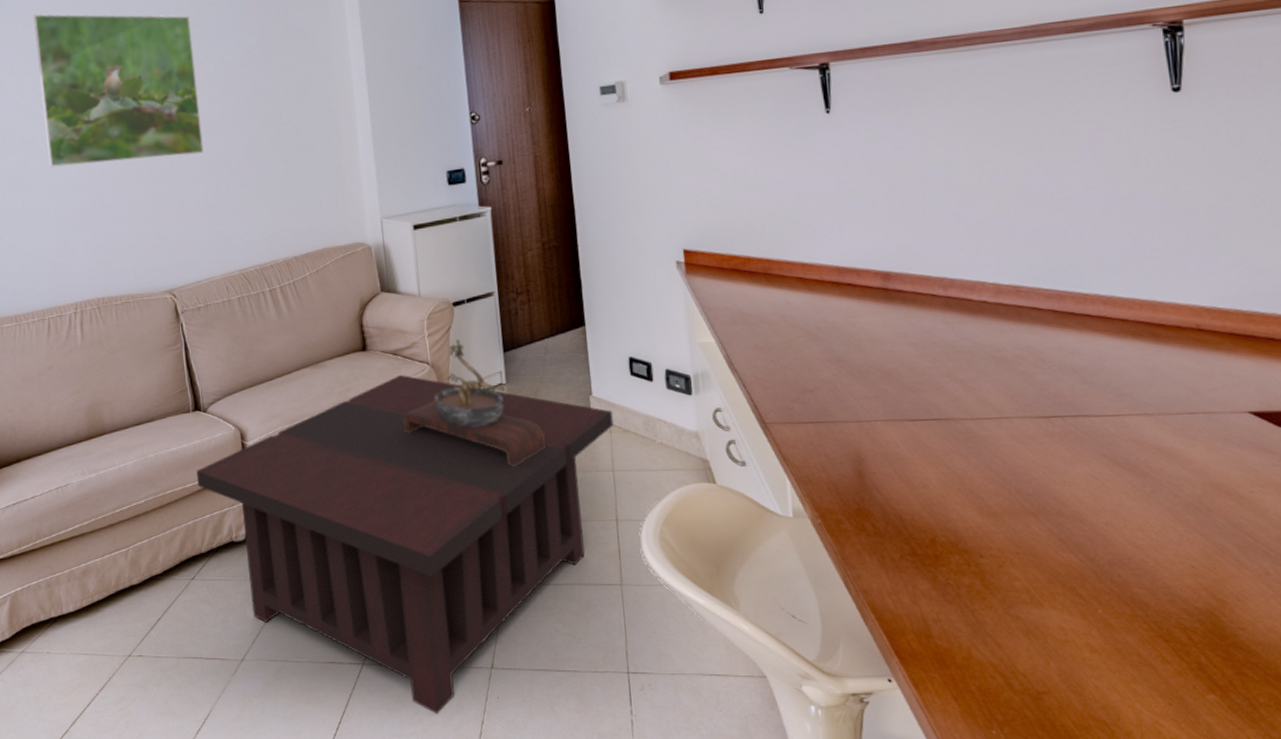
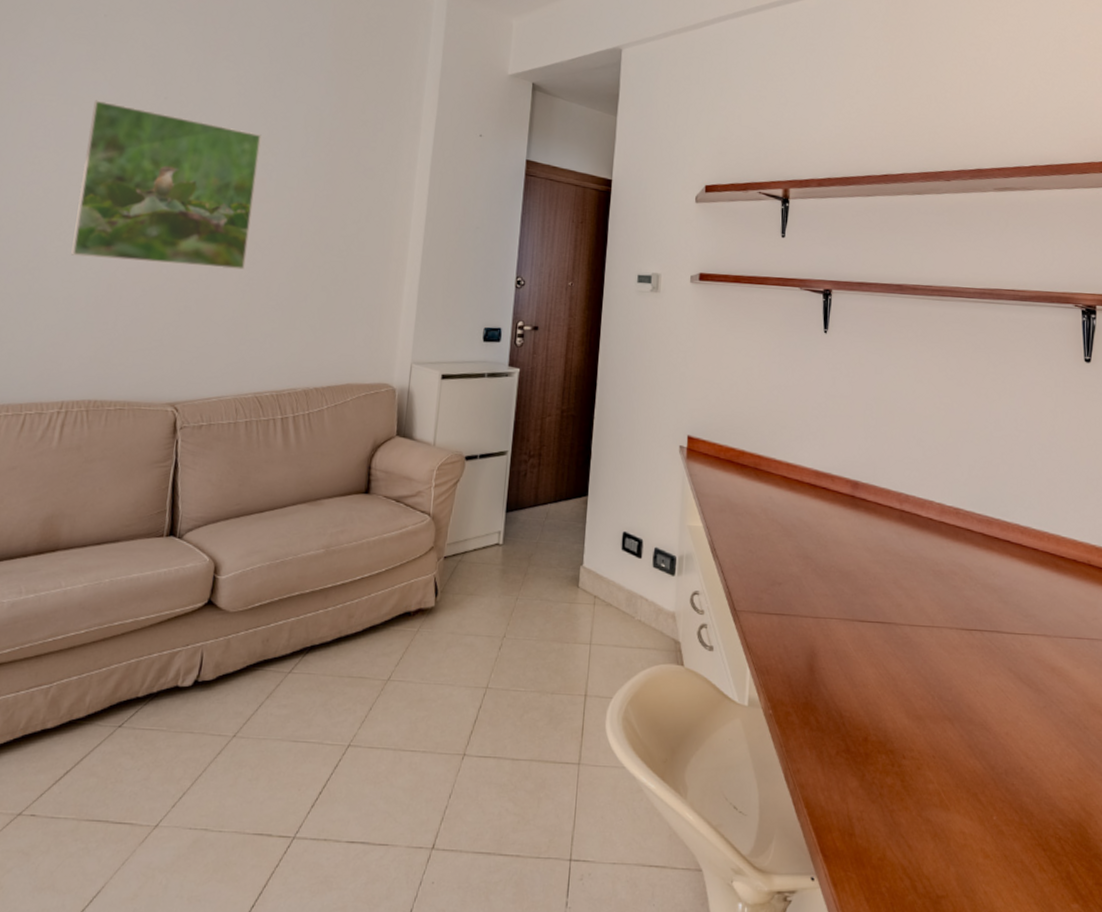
coffee table: present [196,374,614,714] -> none [152,522,599,900]
bonsai tree: present [402,339,547,467] -> none [390,493,532,631]

